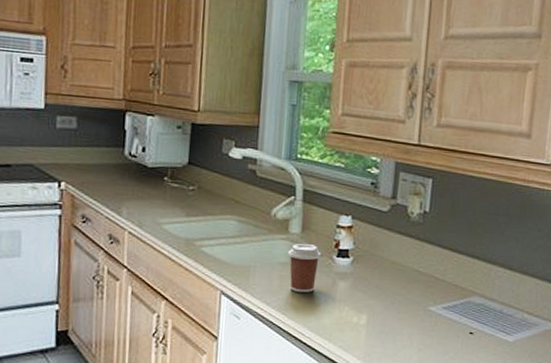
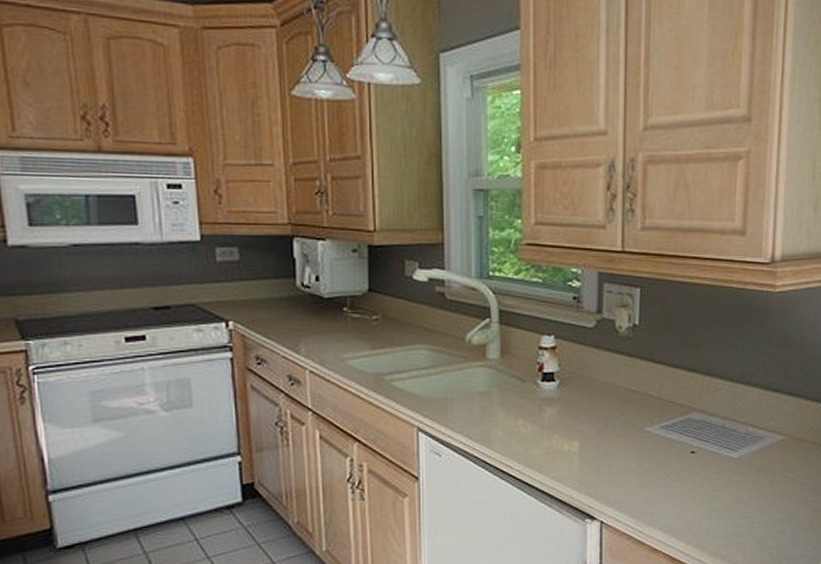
coffee cup: present [288,244,321,292] -> none [488,370,524,422]

